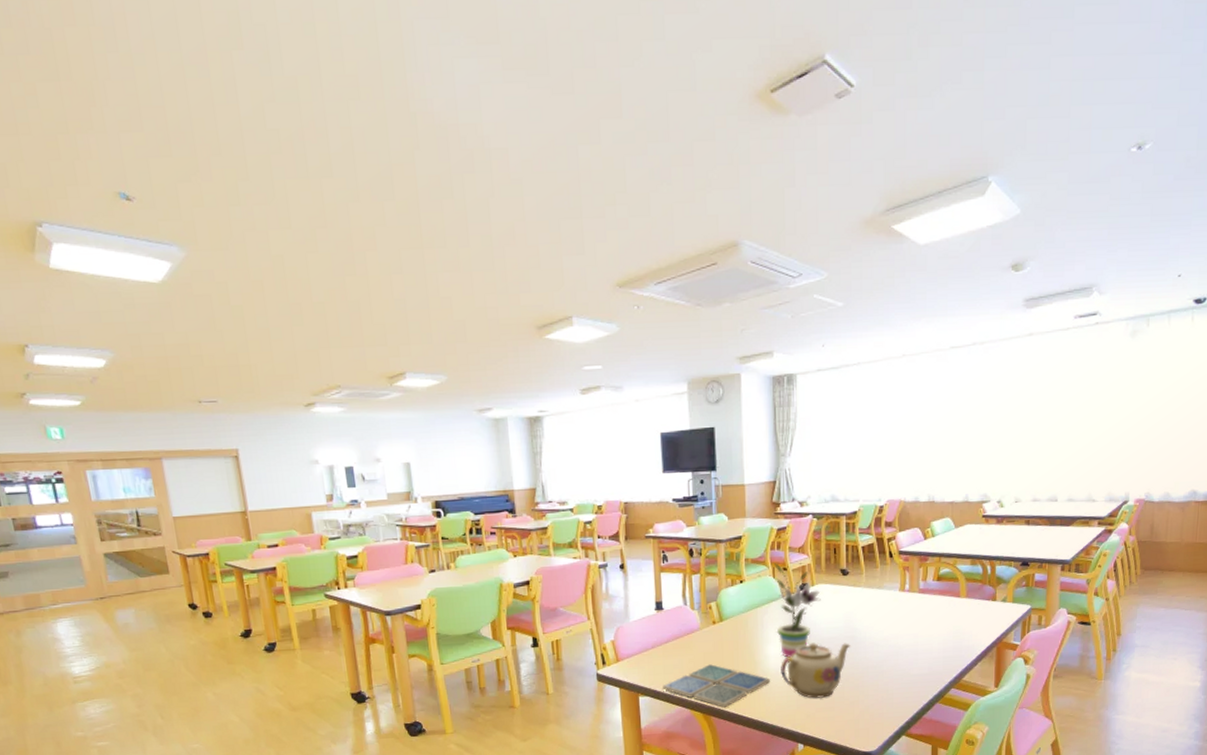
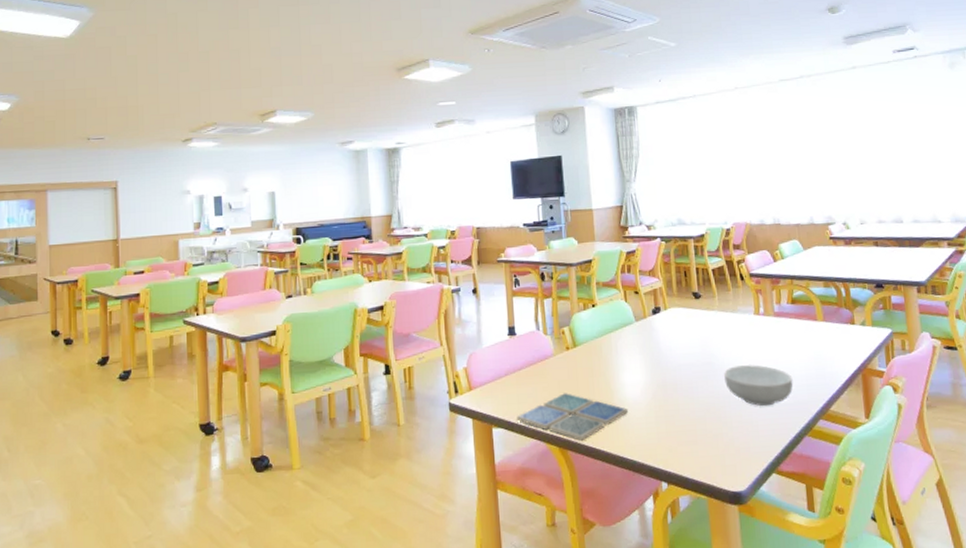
potted plant: present [774,563,821,658] -> none [626,287,675,386]
teapot: present [781,642,850,699] -> none [638,369,709,431]
cereal bowl: none [865,638,930,677] -> present [724,365,794,407]

